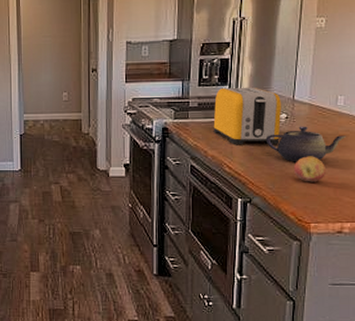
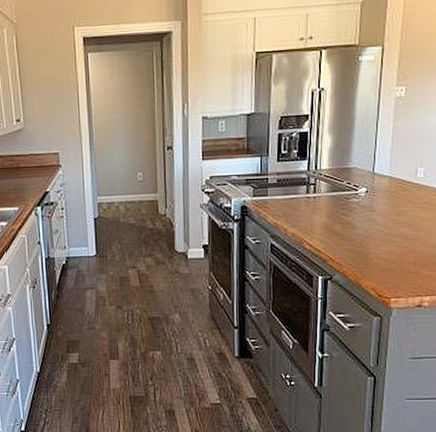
toaster: present [213,87,282,145] -> none [293,161,362,222]
teapot: present [265,126,347,162] -> none [345,199,427,237]
fruit: present [293,156,327,182] -> none [373,230,407,257]

